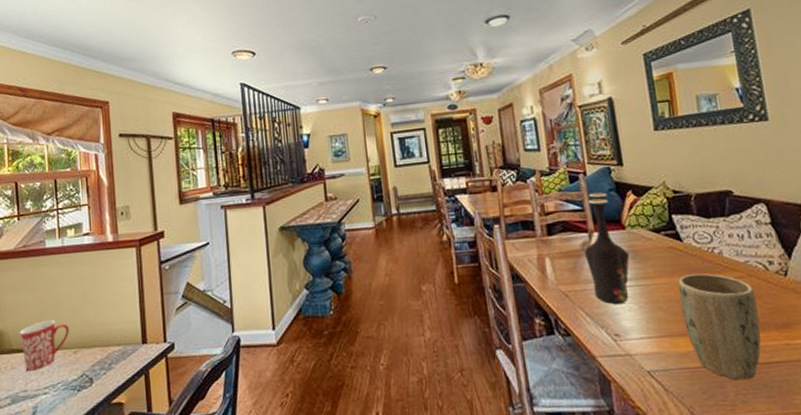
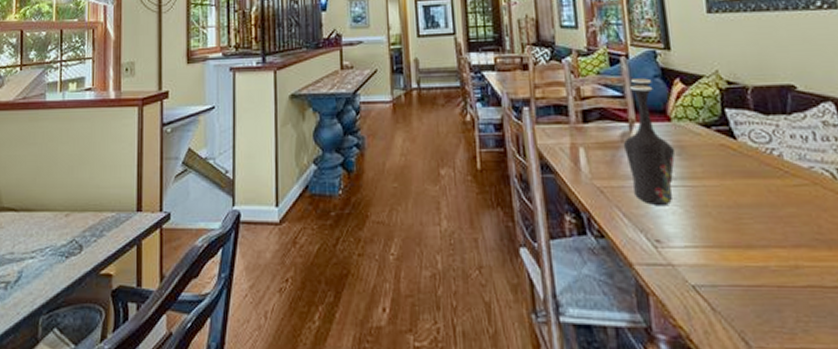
mug: present [20,320,69,371] -> none [11,179,62,232]
plant pot: present [678,273,761,380] -> none [731,176,827,305]

